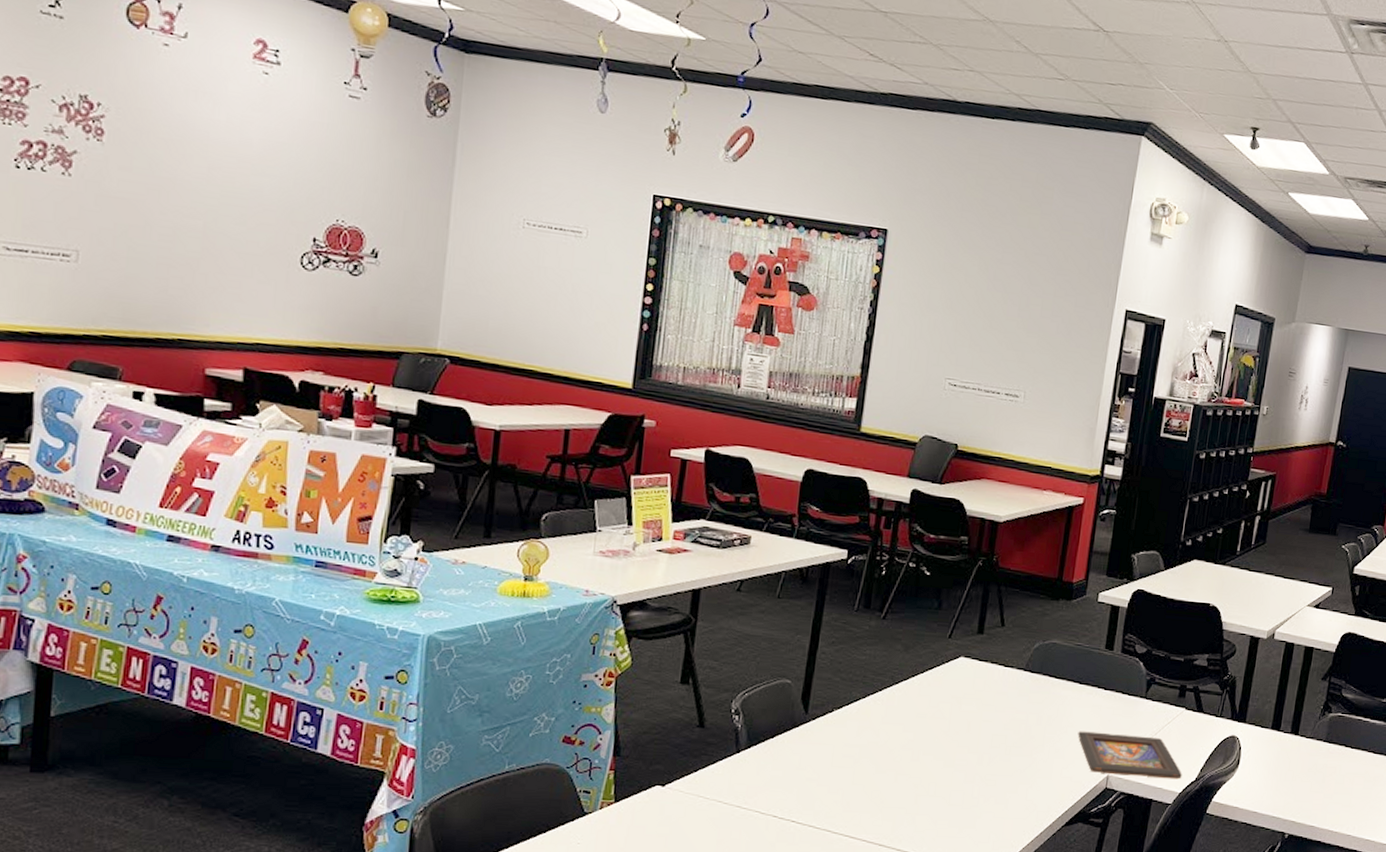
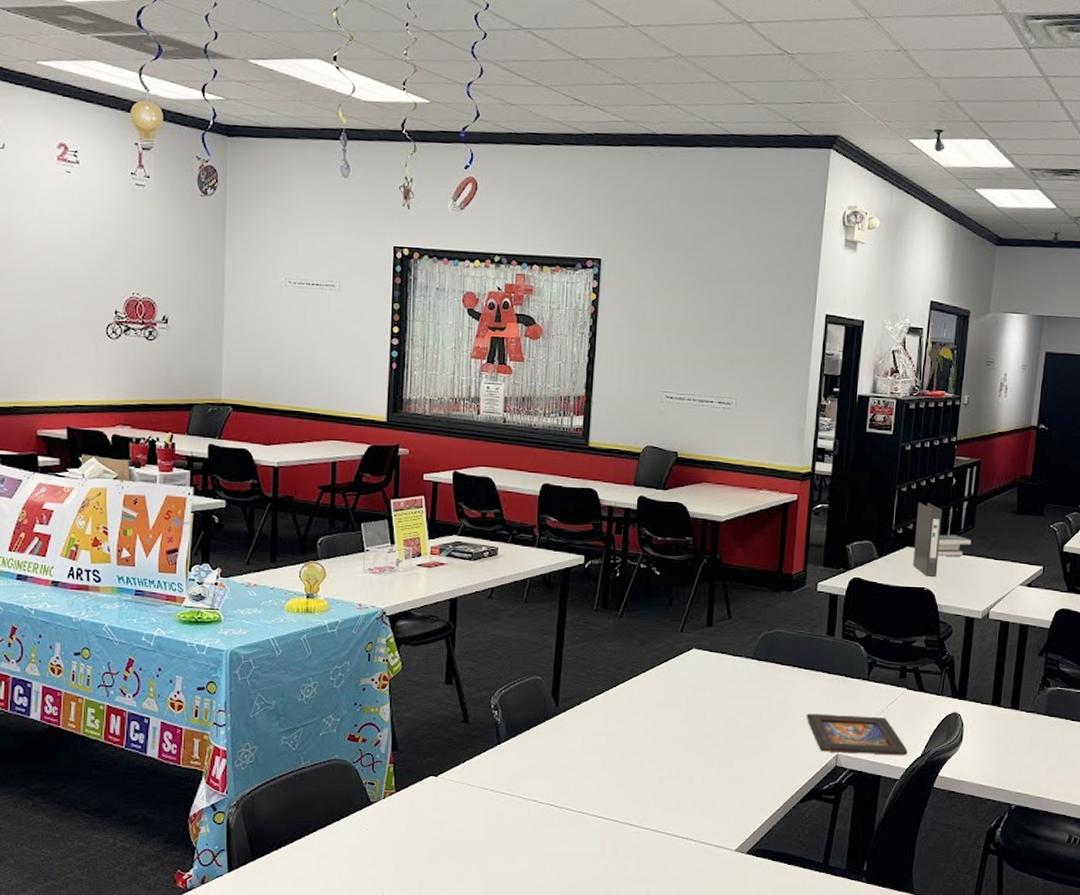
binder: none [1200,513,1234,593] -> present [913,502,943,577]
books: none [1225,548,1262,573] -> present [937,534,972,557]

